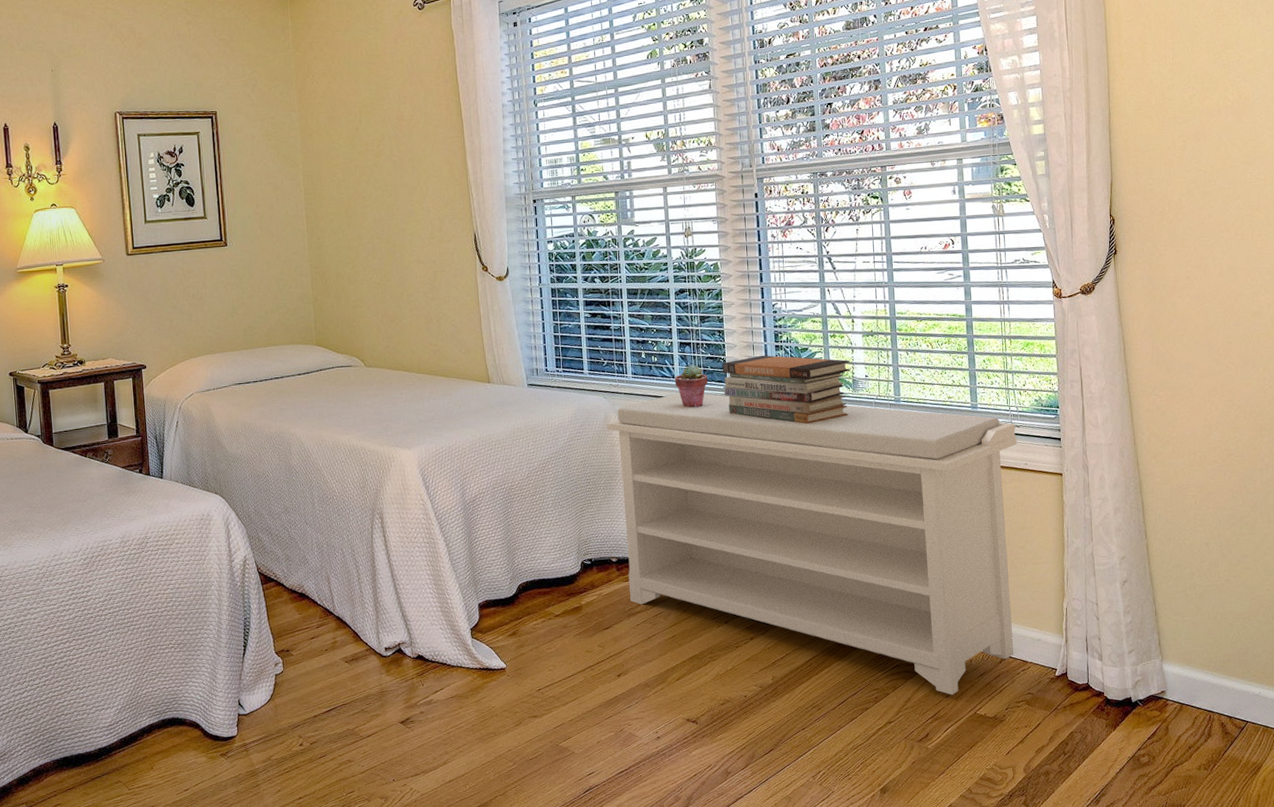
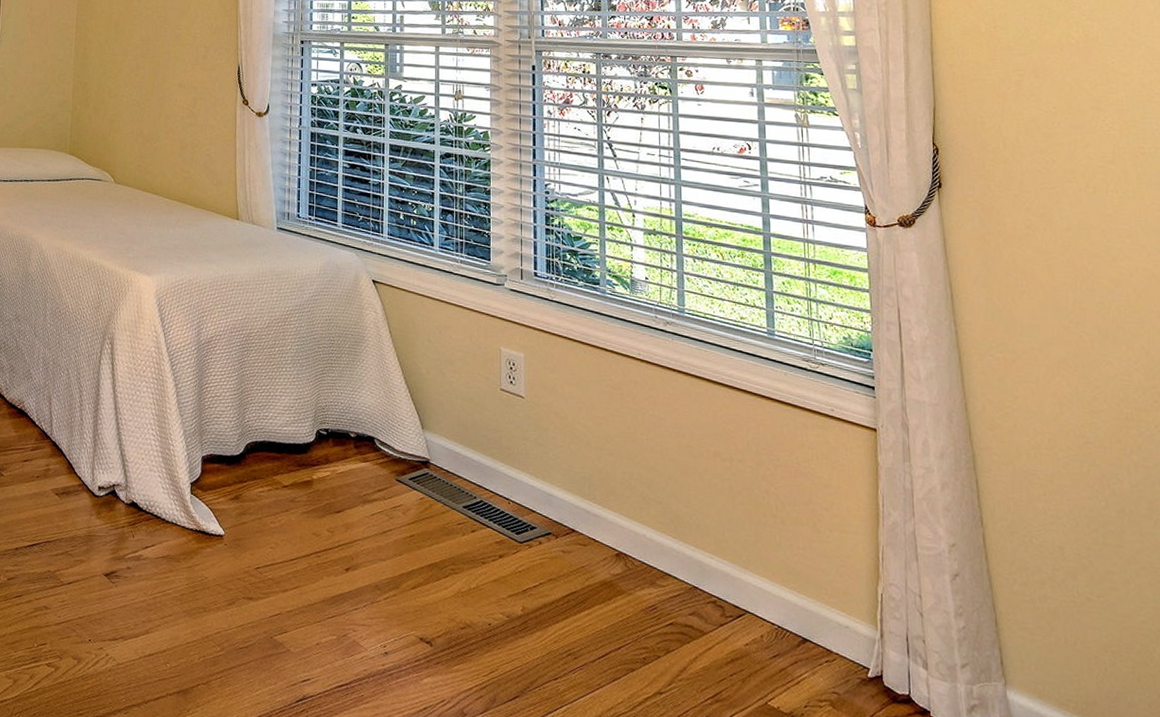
bench: present [607,392,1017,695] -> none [357,262,822,675]
potted succulent: present [674,364,708,408] -> none [433,234,470,282]
book stack: present [722,355,850,425] -> none [486,236,628,321]

